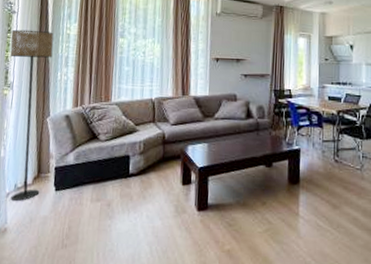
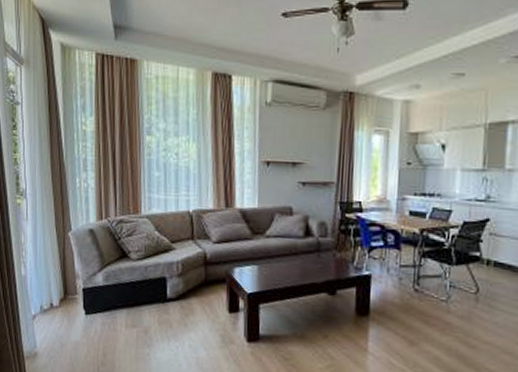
floor lamp: present [10,29,54,202] -> none [17,125,69,325]

